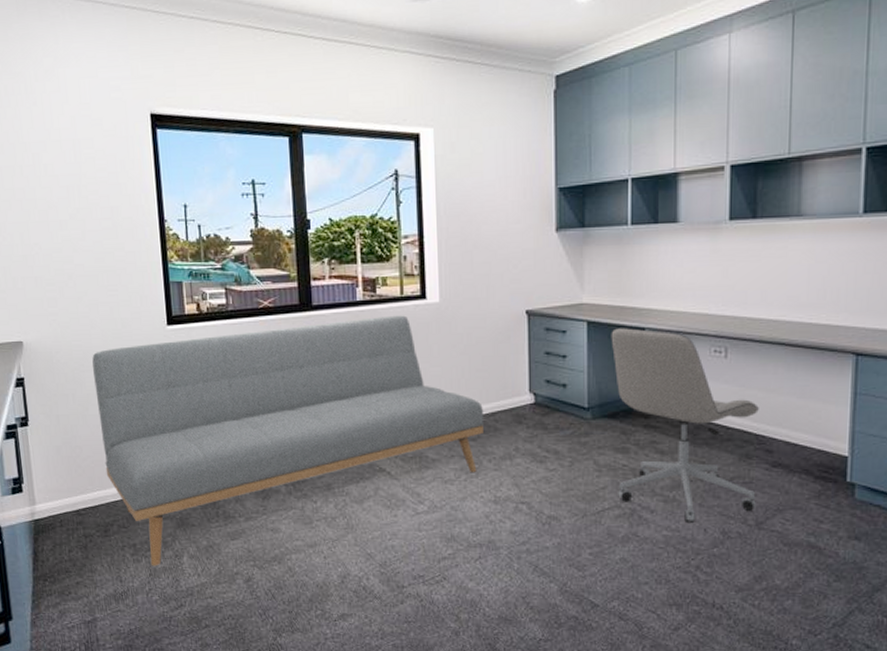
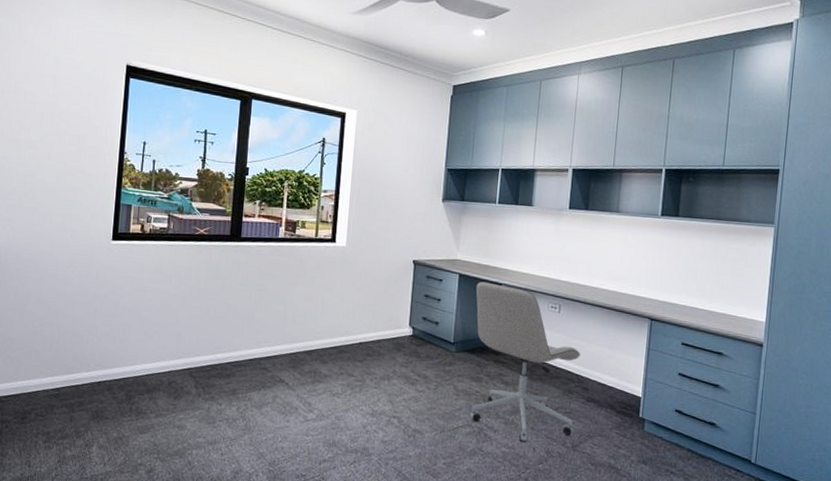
sofa: present [92,315,485,566] -> none [33,252,372,454]

